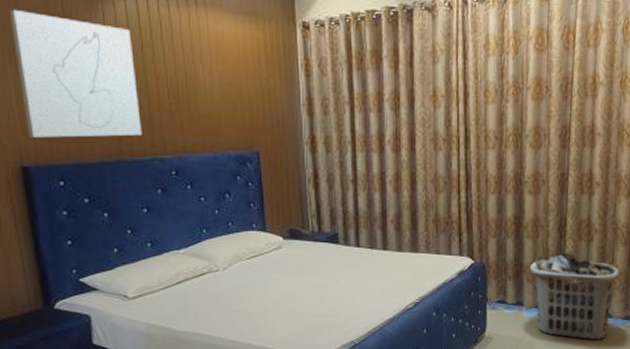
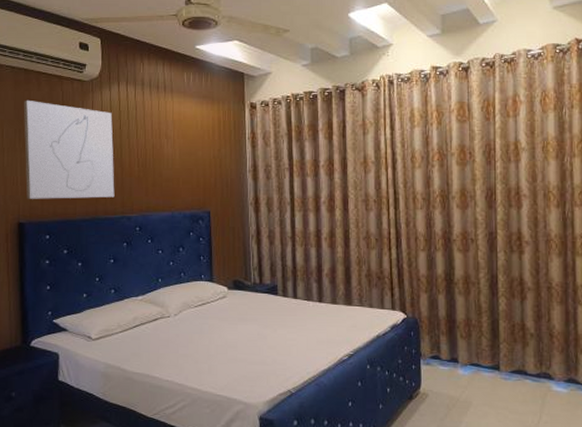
clothes hamper: present [529,252,619,340] -> none [462,309,557,403]

